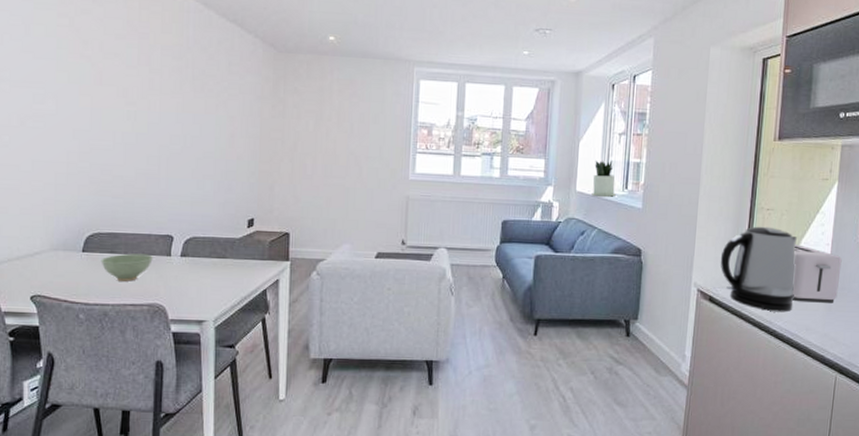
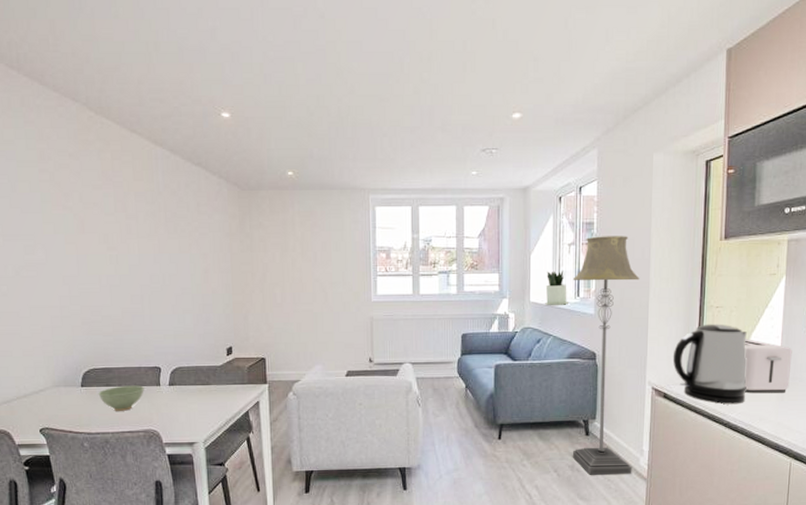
floor lamp: none [611,127,691,380] -> present [572,236,640,475]

